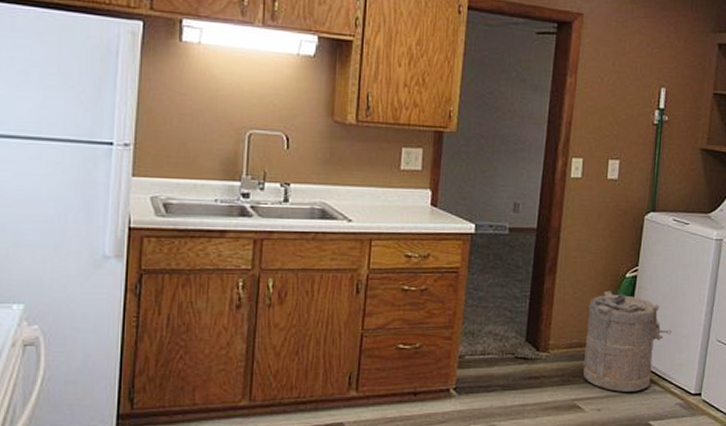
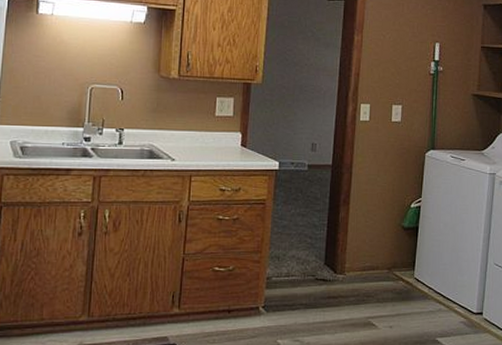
laundry hamper: present [582,291,672,392] -> none [375,219,454,311]

